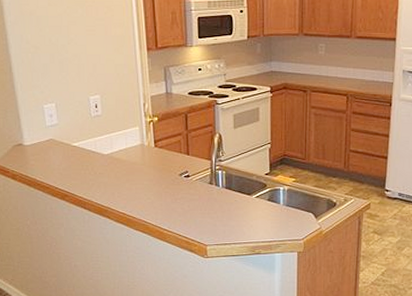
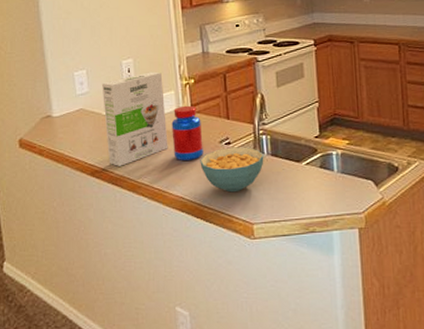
cereal box: none [71,108,133,192] -> present [102,71,168,166]
jar: none [136,141,165,189] -> present [171,105,203,160]
cereal bowl: none [161,180,219,219] -> present [200,147,264,193]

